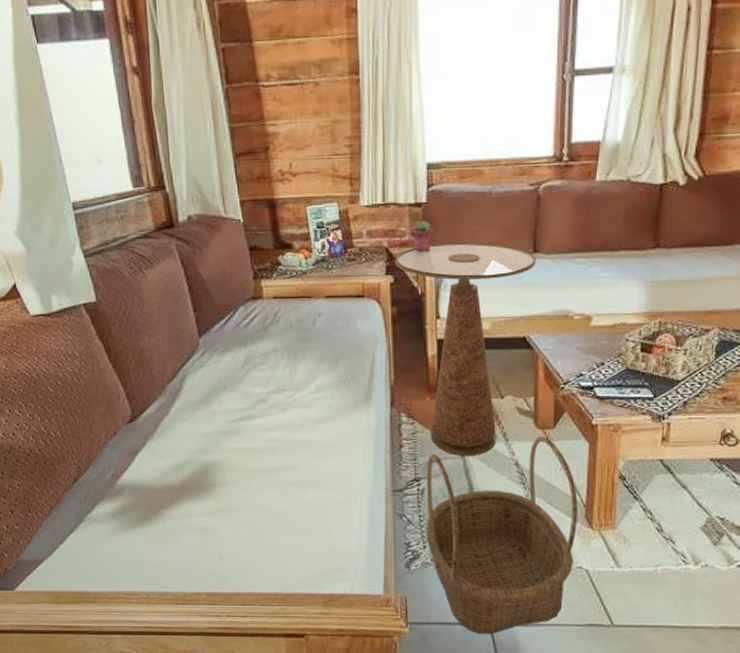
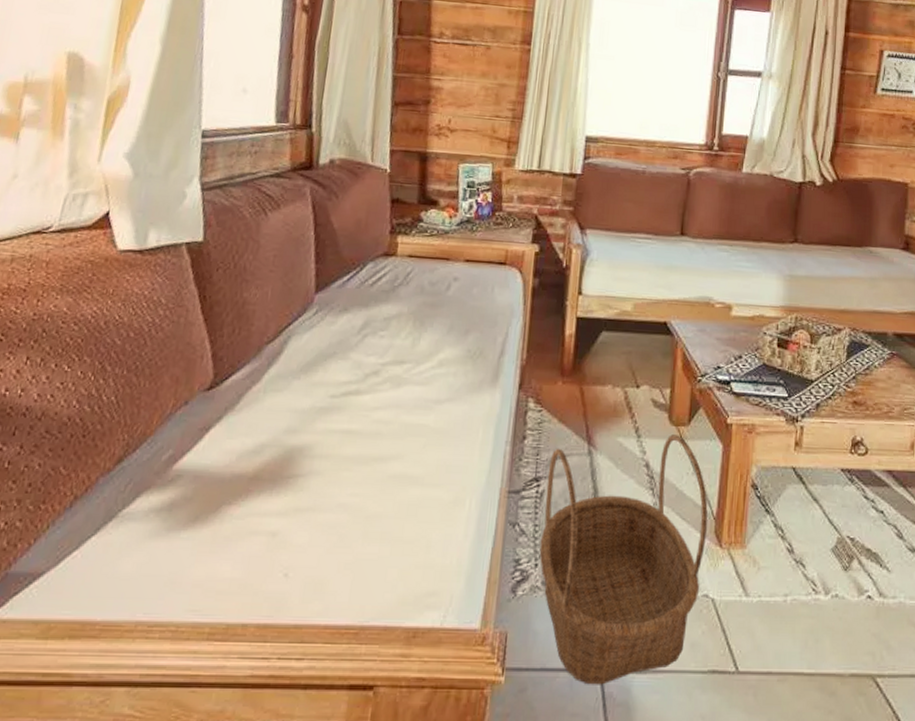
side table: present [395,242,536,457] -> none [543,216,682,454]
potted succulent: present [410,221,435,253] -> none [562,192,587,225]

